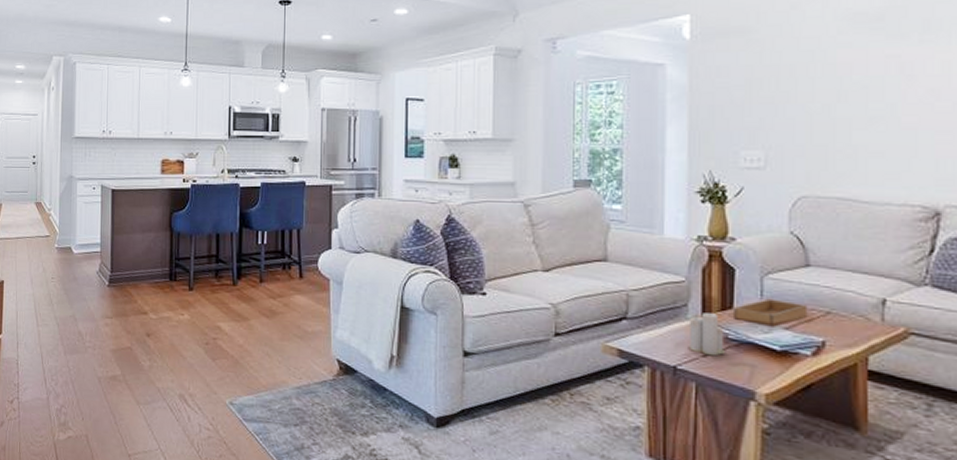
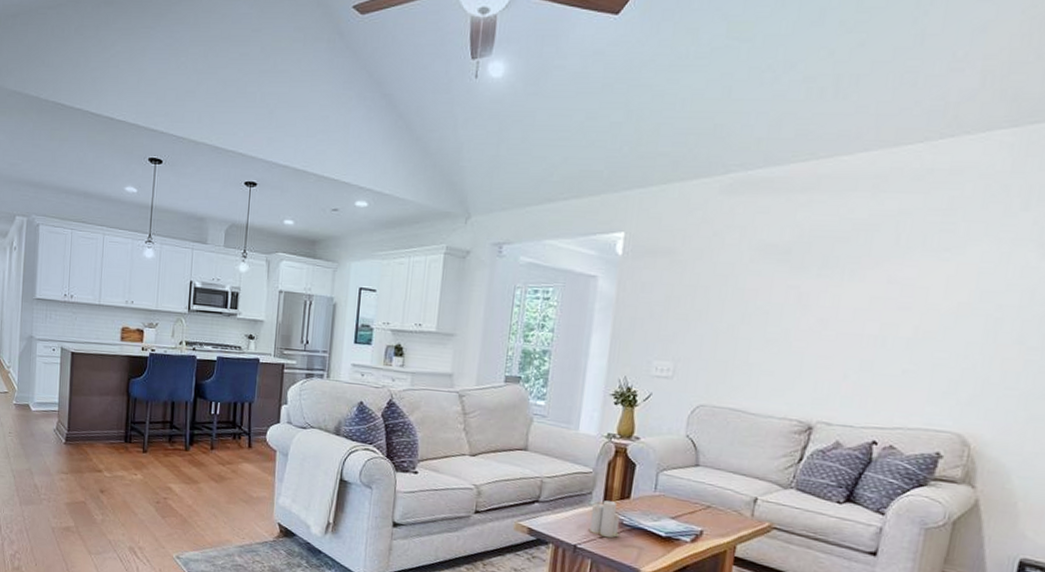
tray: present [734,298,808,327] -> none [630,491,693,517]

